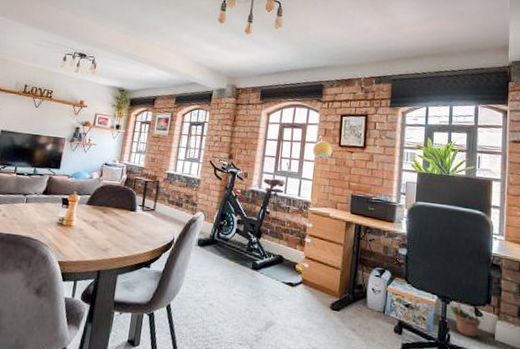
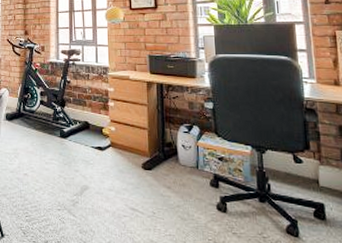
potted plant: present [448,300,486,338] -> none [264,149,306,185]

